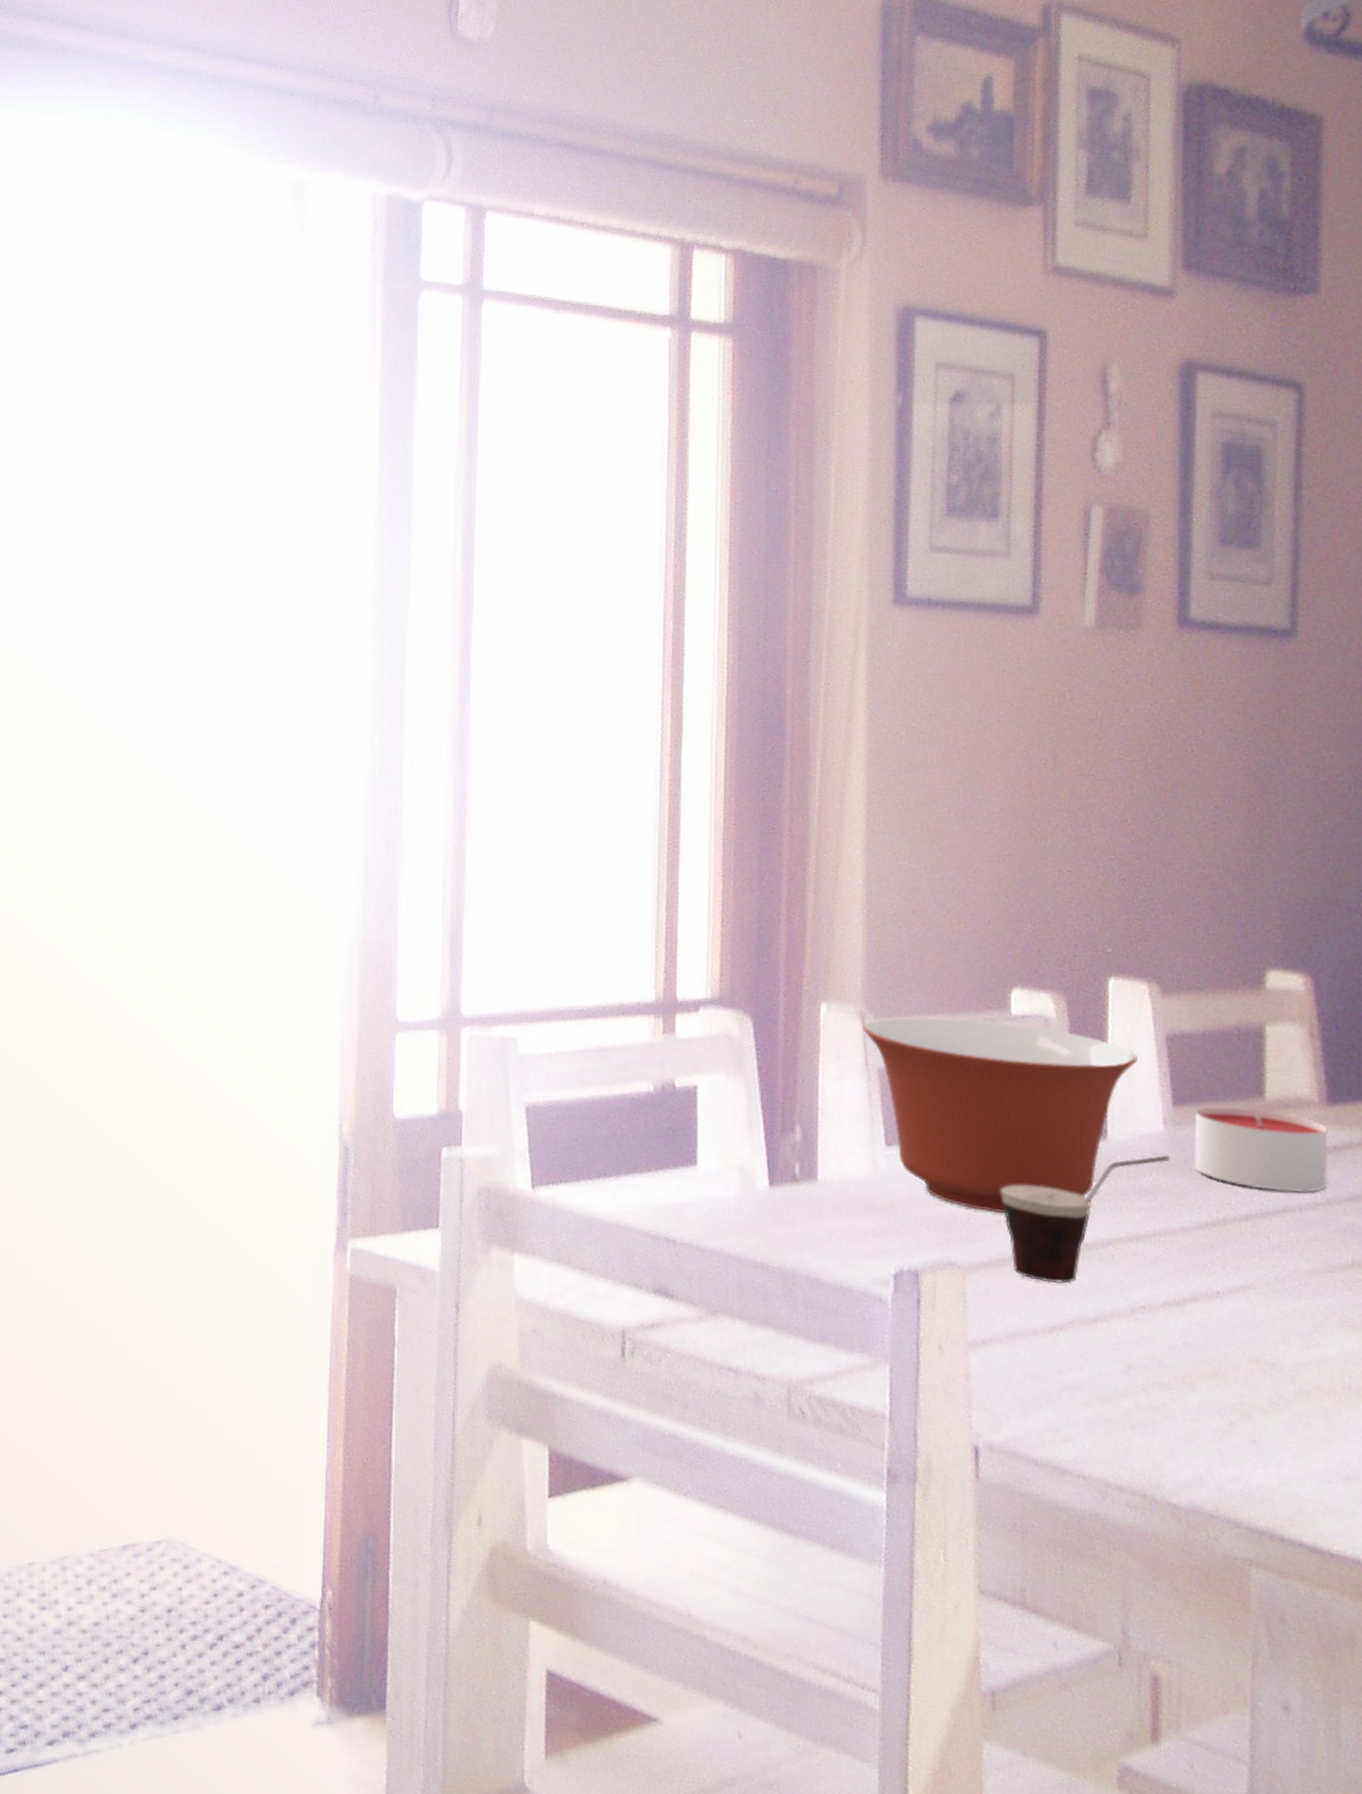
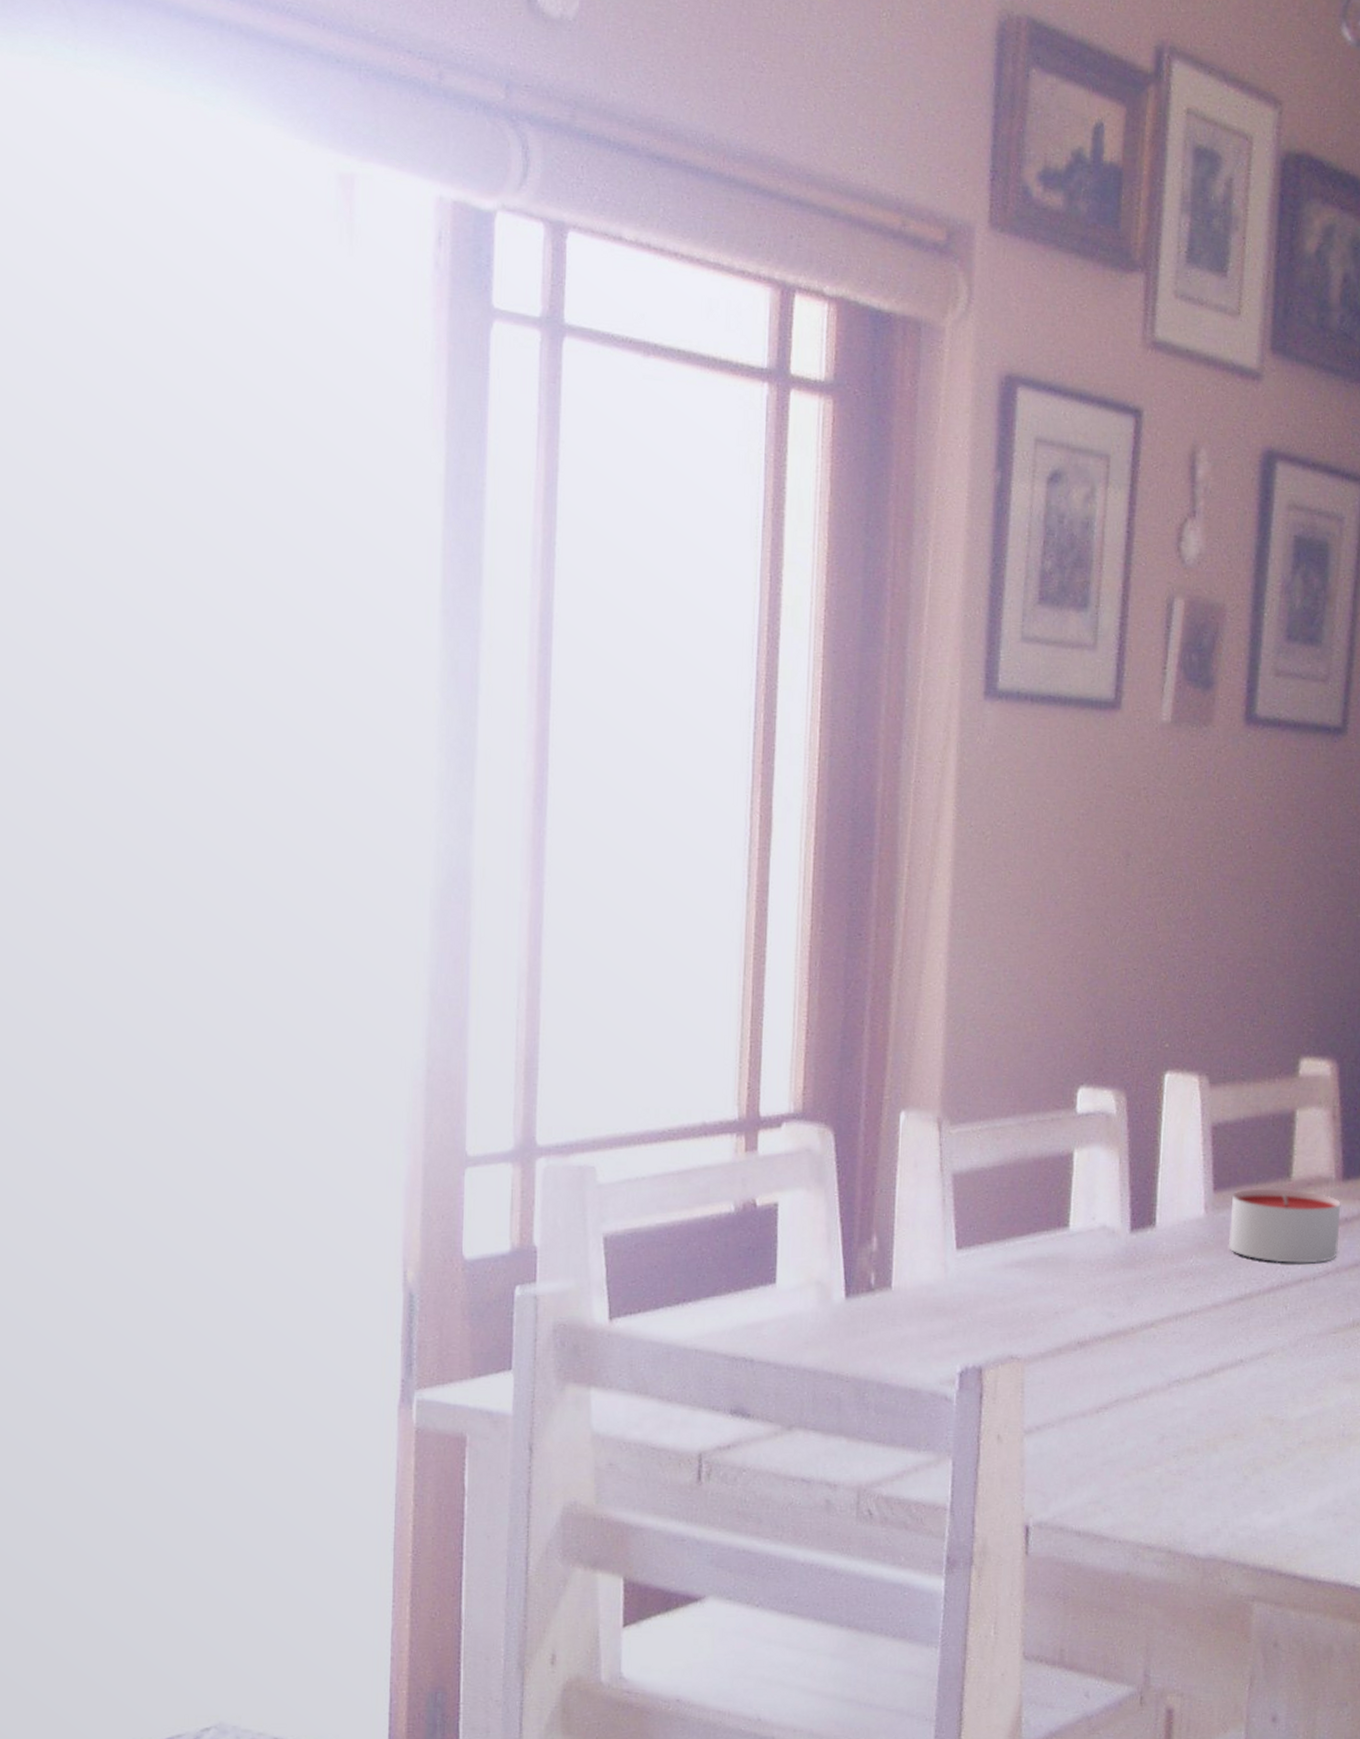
mixing bowl: present [863,1016,1137,1214] -> none [940,1118,1186,1306]
cup: present [1001,1155,1170,1284] -> none [1059,1238,1208,1367]

